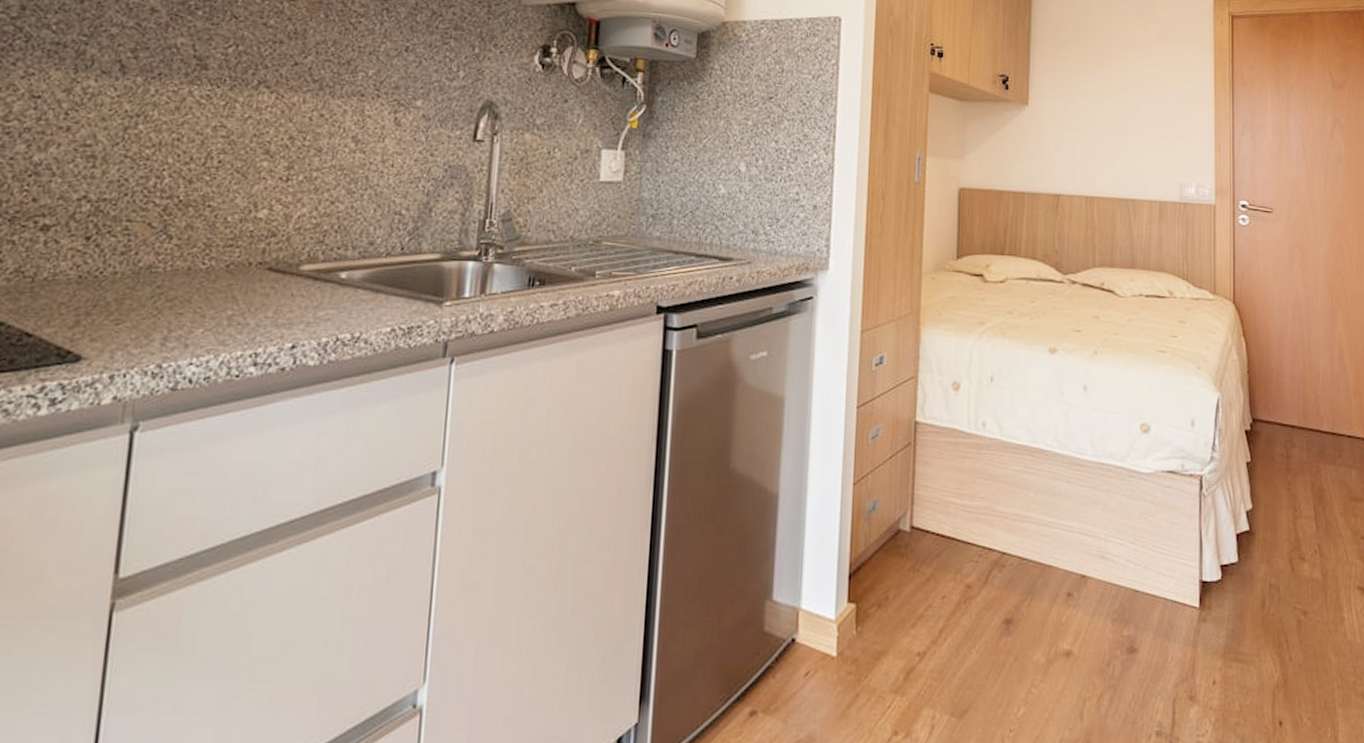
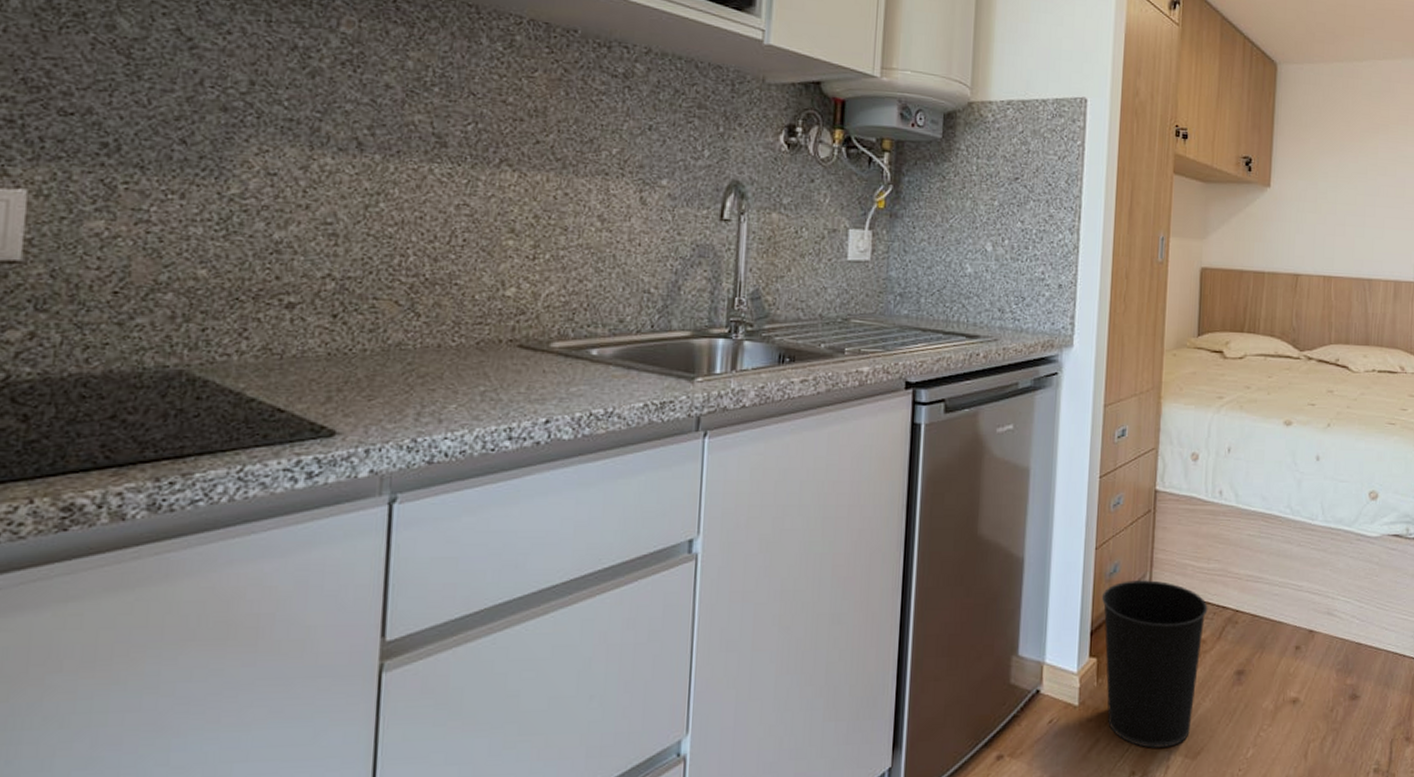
wastebasket: none [861,519,973,705] -> present [1102,580,1208,748]

